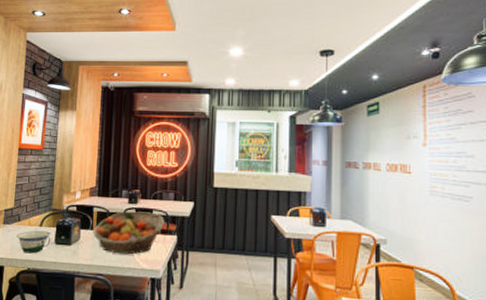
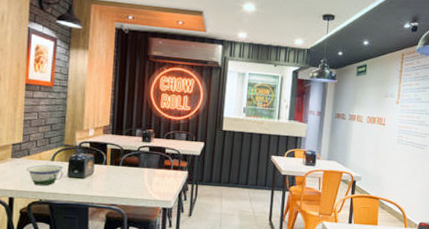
fruit basket: present [92,211,165,255] -> none [106,148,177,188]

